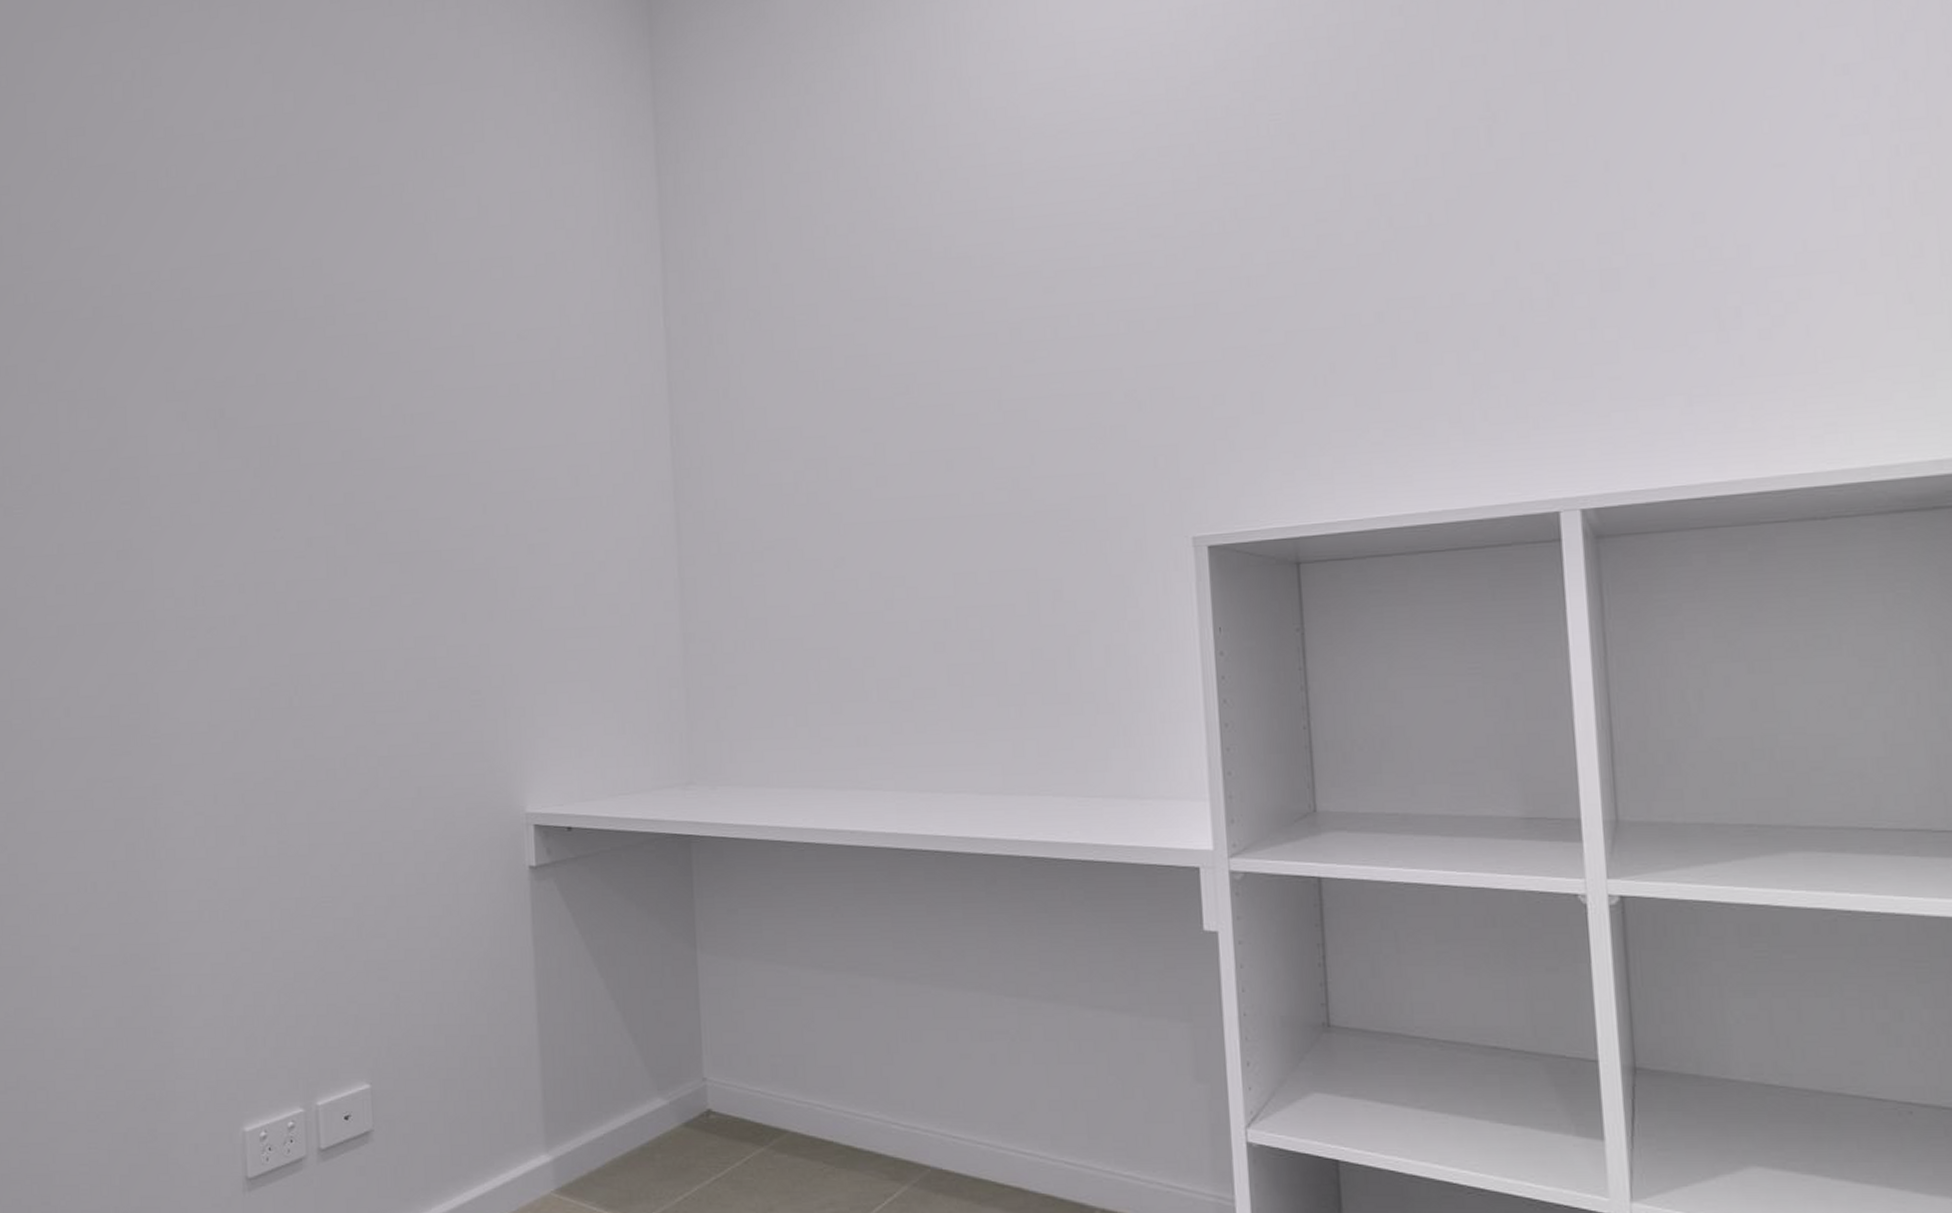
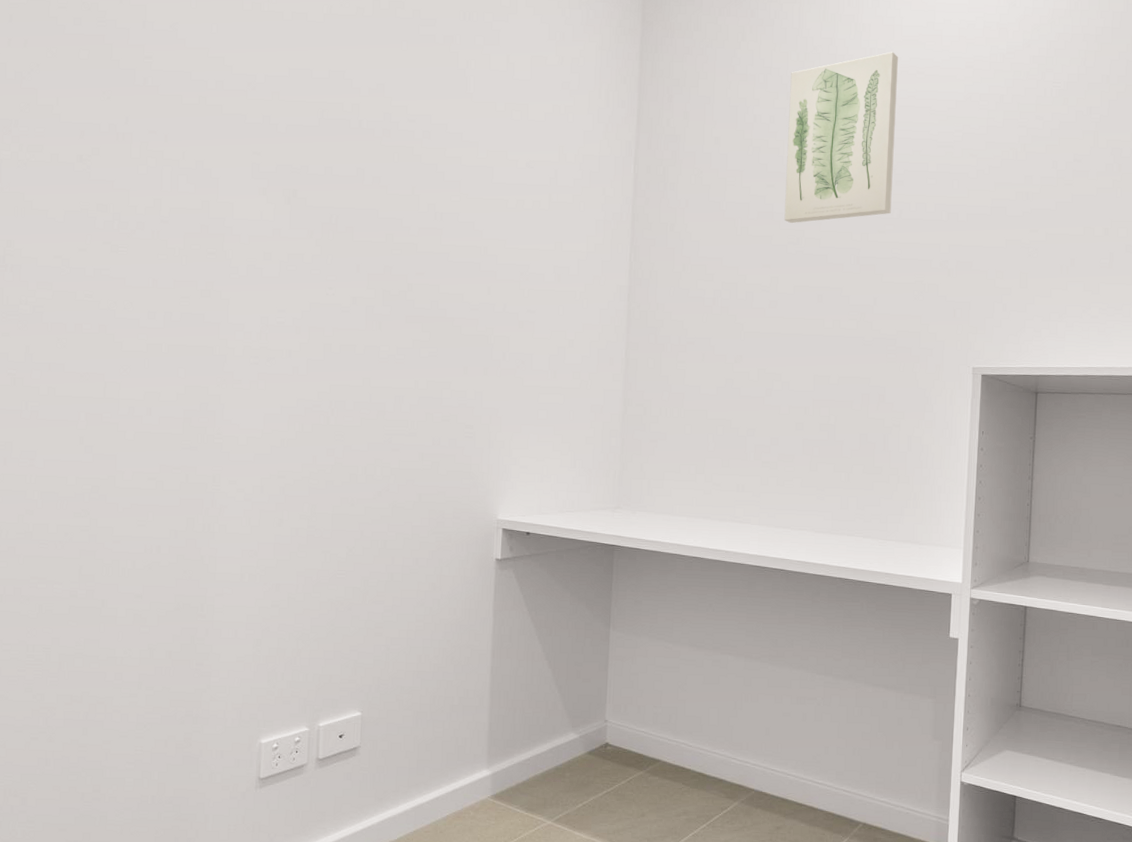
wall art: none [872,109,1042,367] -> present [784,52,898,224]

